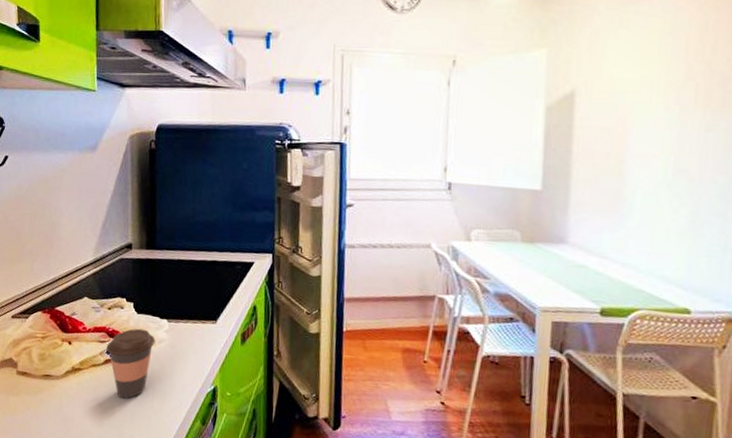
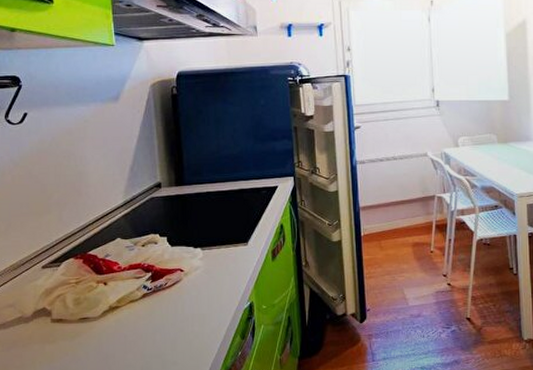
coffee cup: present [106,328,155,399] -> none [143,260,191,328]

